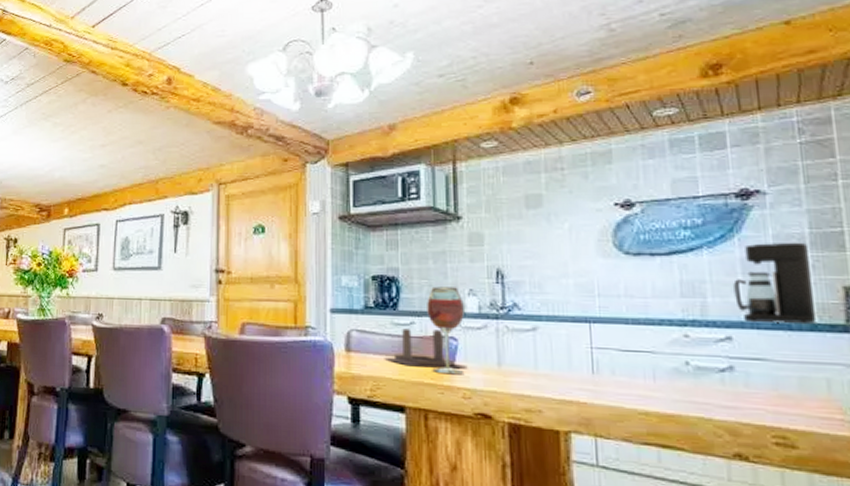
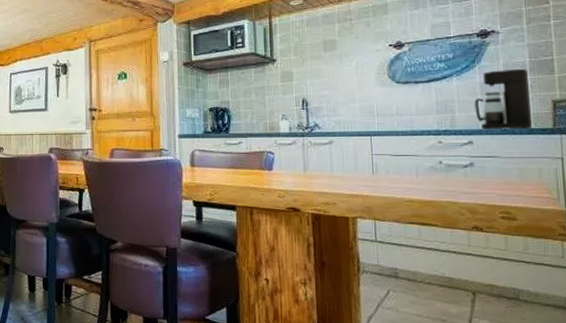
napkin holder: present [384,328,468,369] -> none [219,147,282,176]
wineglass: present [427,286,465,375] -> none [251,114,280,180]

